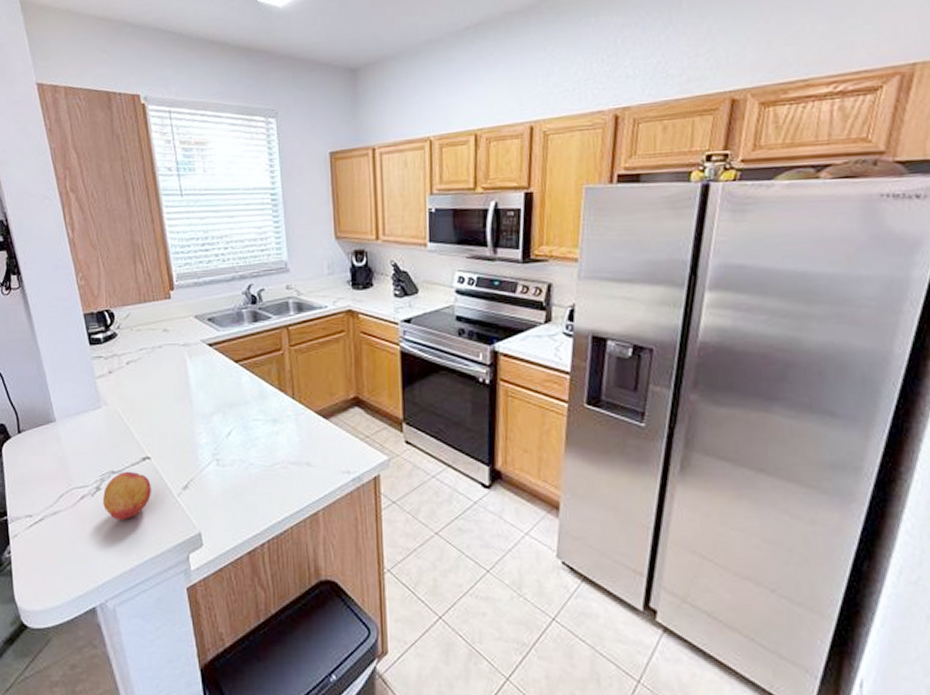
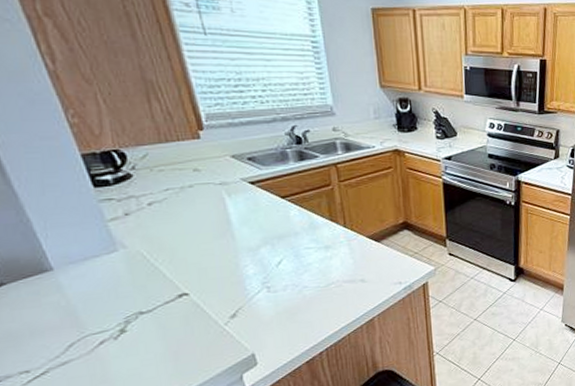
fruit: present [103,471,151,521] -> none [130,309,193,358]

